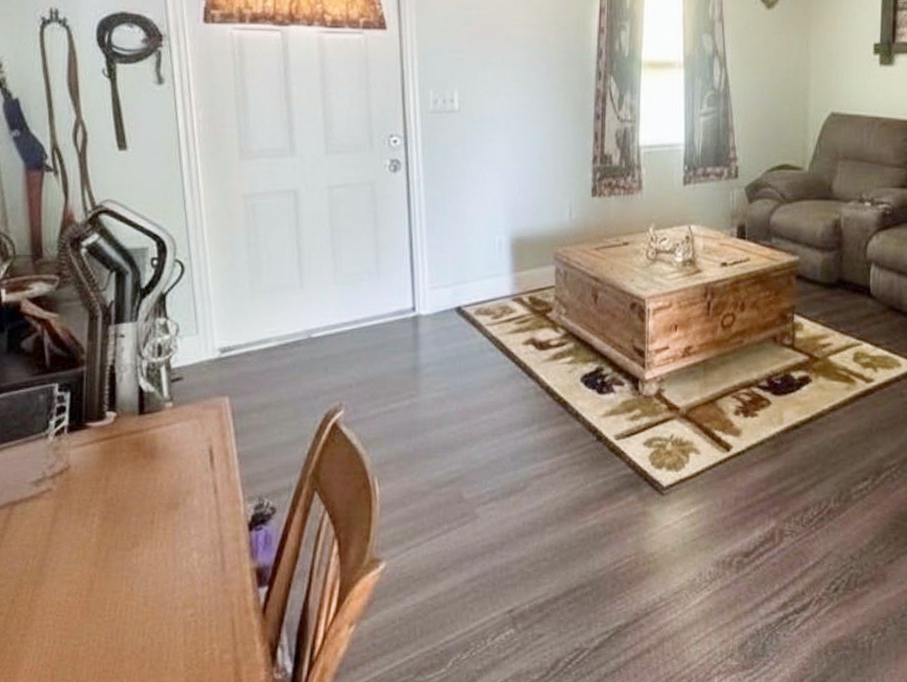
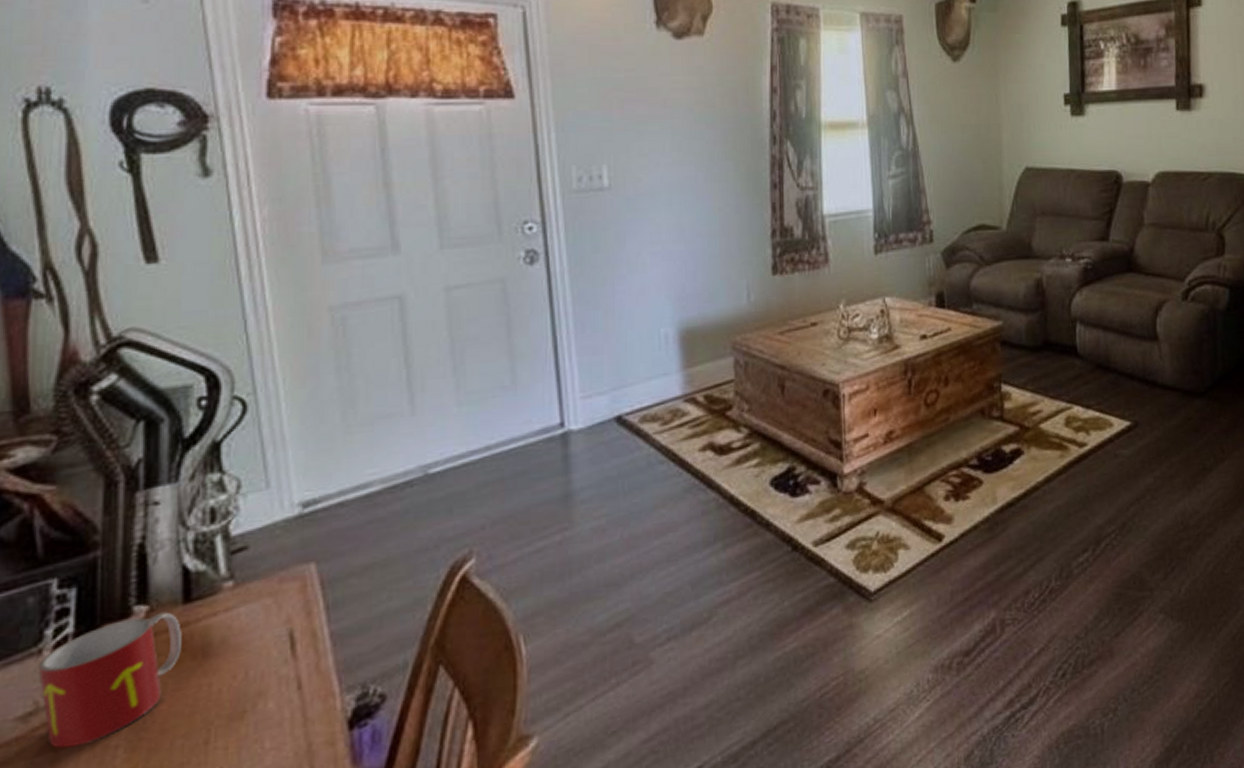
mug: none [45,419,137,509] -> present [38,612,182,749]

